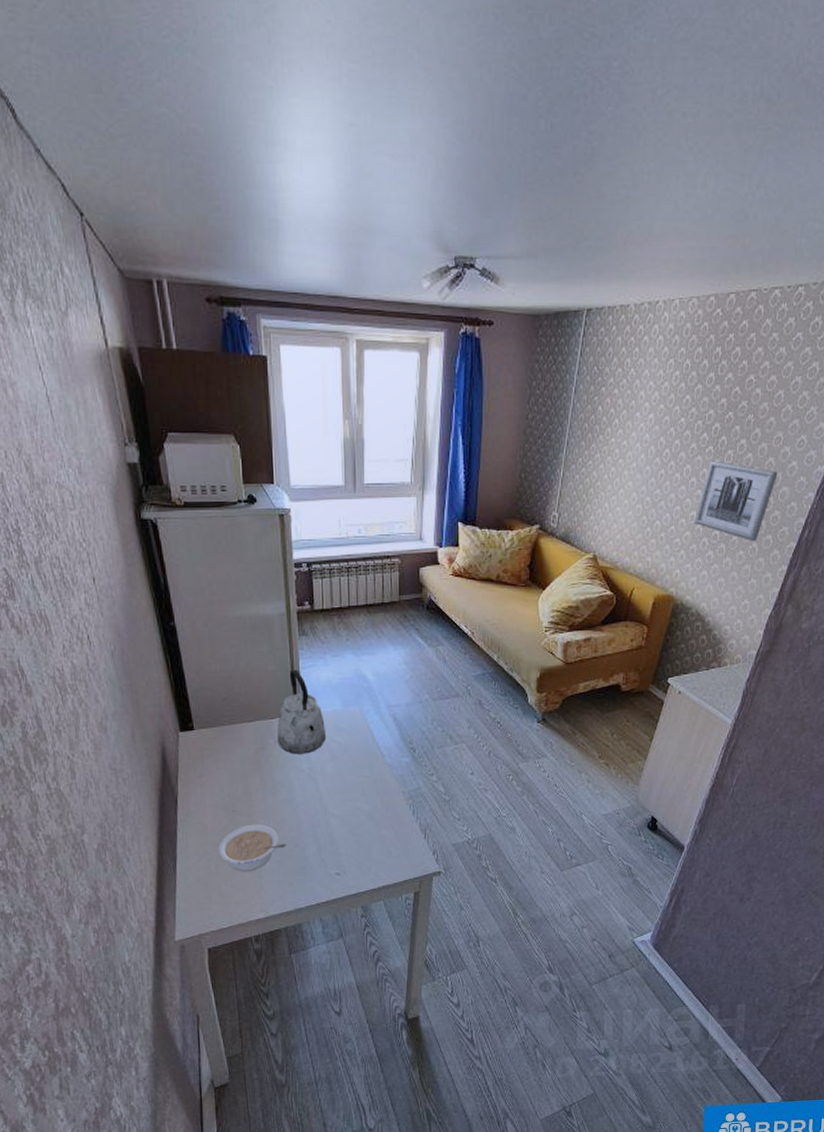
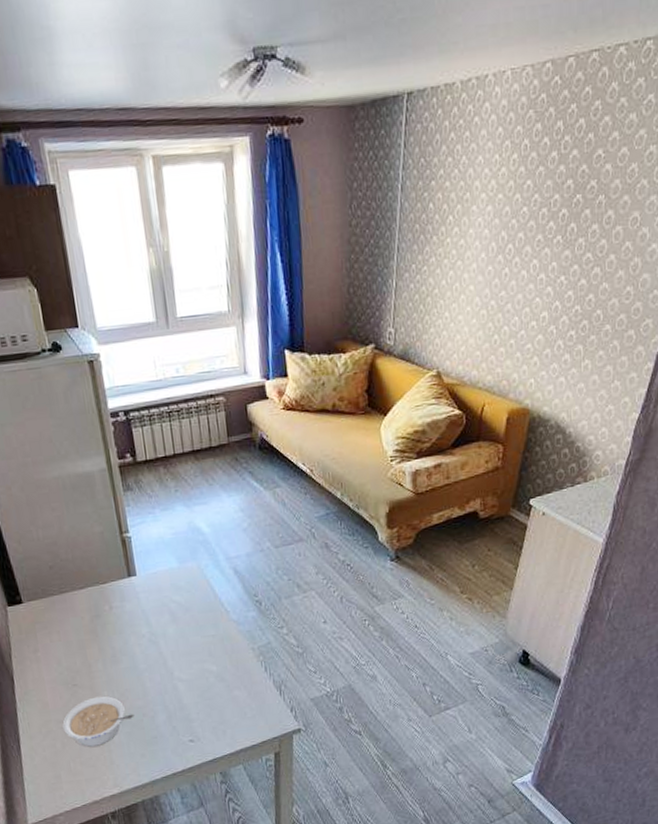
kettle: present [277,669,327,754] -> none [110,528,165,619]
wall art: present [694,460,778,542] -> none [546,251,637,340]

